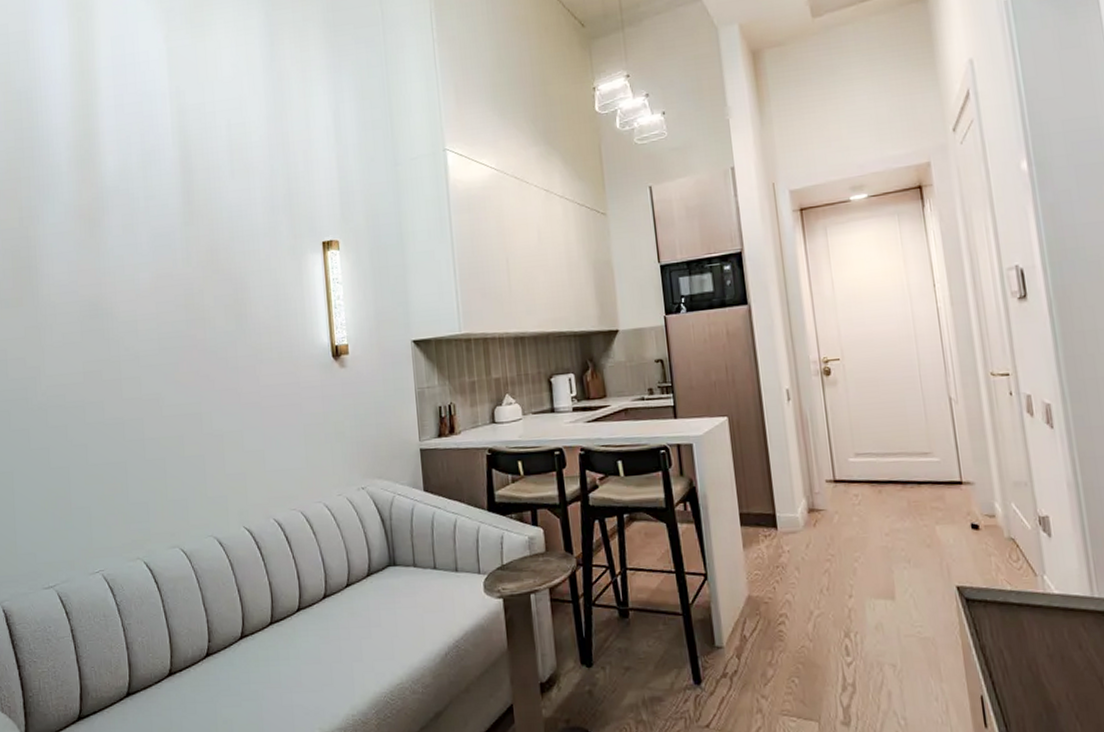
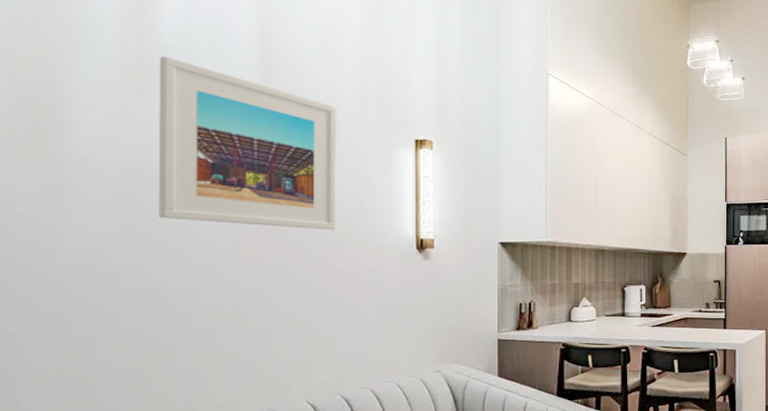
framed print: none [104,197,258,352] -> present [158,55,337,231]

